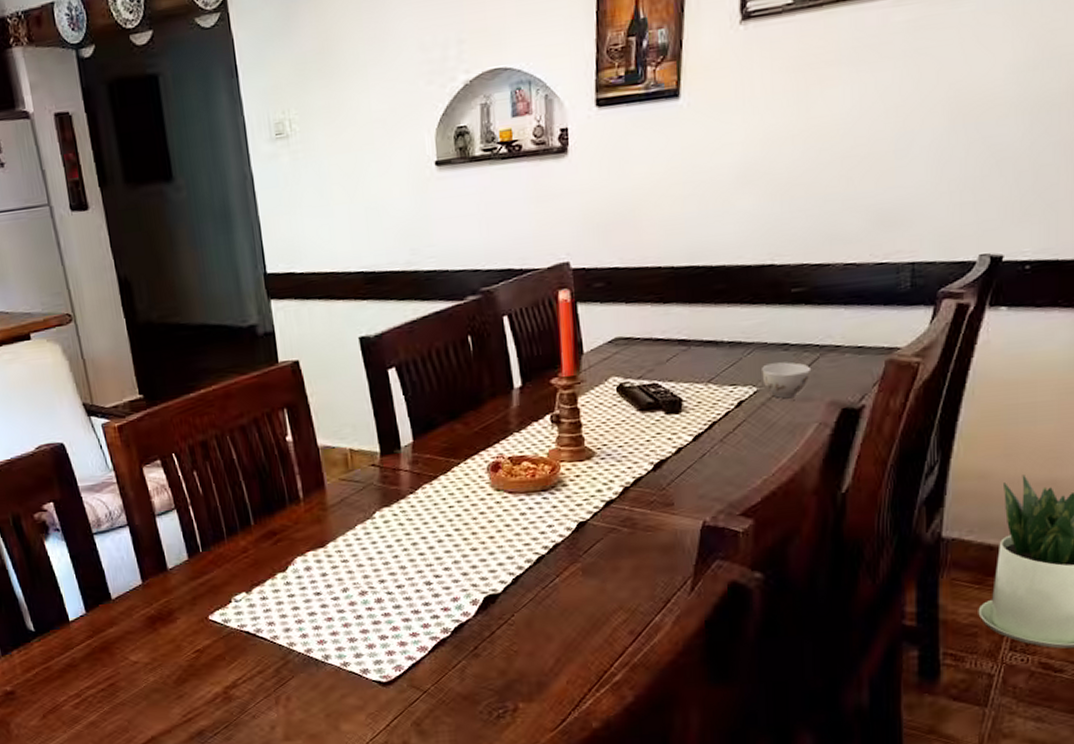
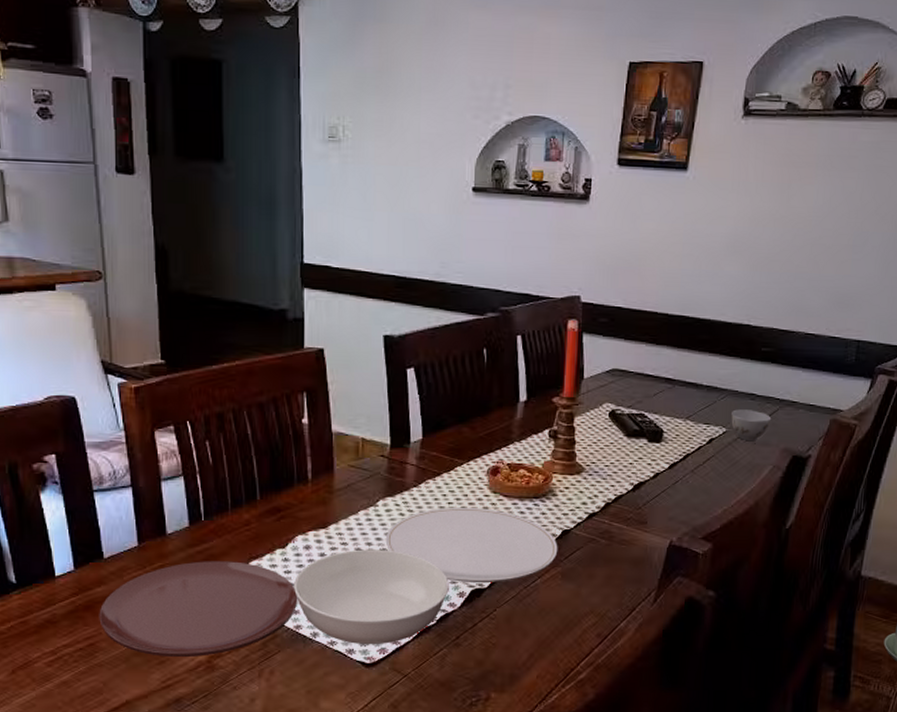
plate: none [114,590,306,692] -> present [99,561,298,658]
bowl: none [299,562,461,664] -> present [294,549,449,645]
plate: none [386,508,575,590] -> present [385,507,558,583]

